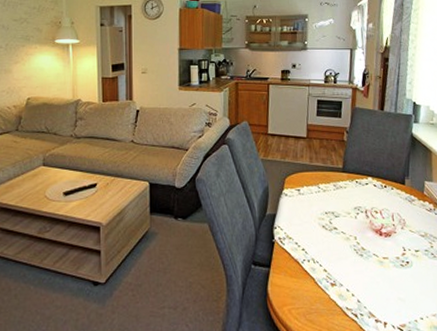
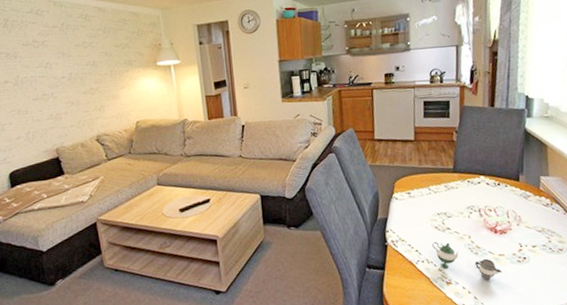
teapot: none [319,241,385,283] -> present [432,242,502,280]

